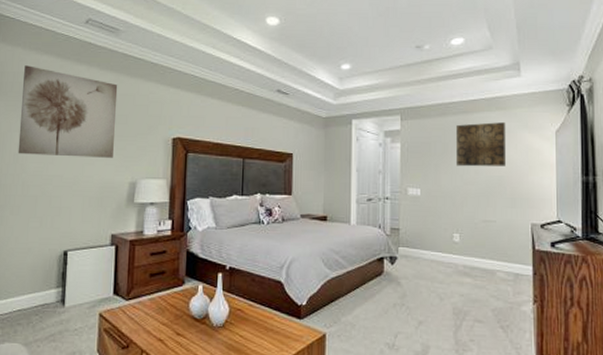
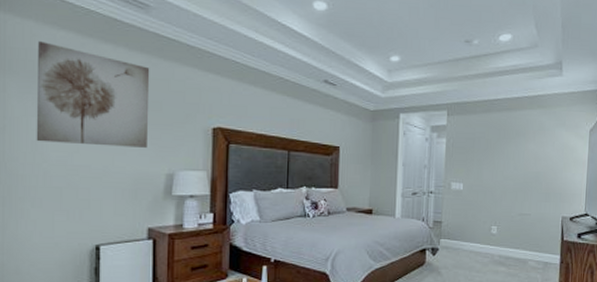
wall art: present [455,122,507,167] -> none [497,120,545,163]

